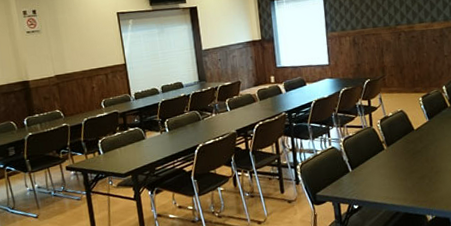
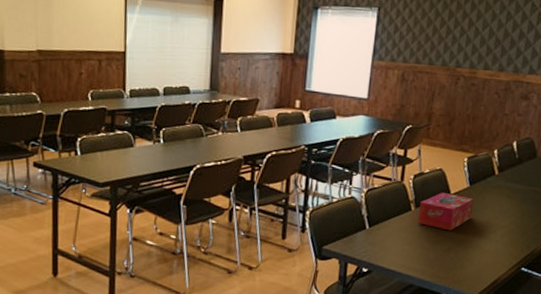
tissue box: none [390,129,436,161] -> present [418,192,474,231]

